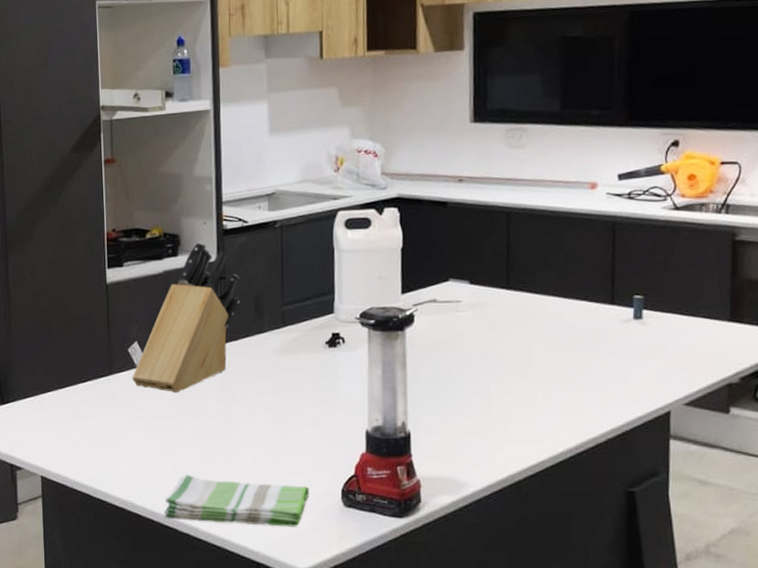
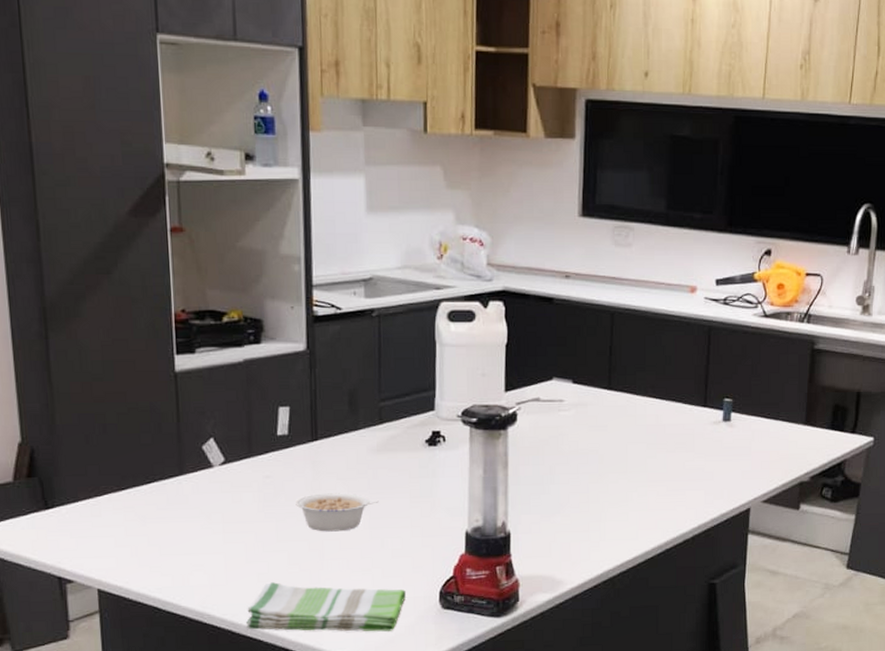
knife block: present [132,241,240,393] -> none [207,327,333,495]
legume: none [207,392,283,429] -> present [295,493,379,532]

